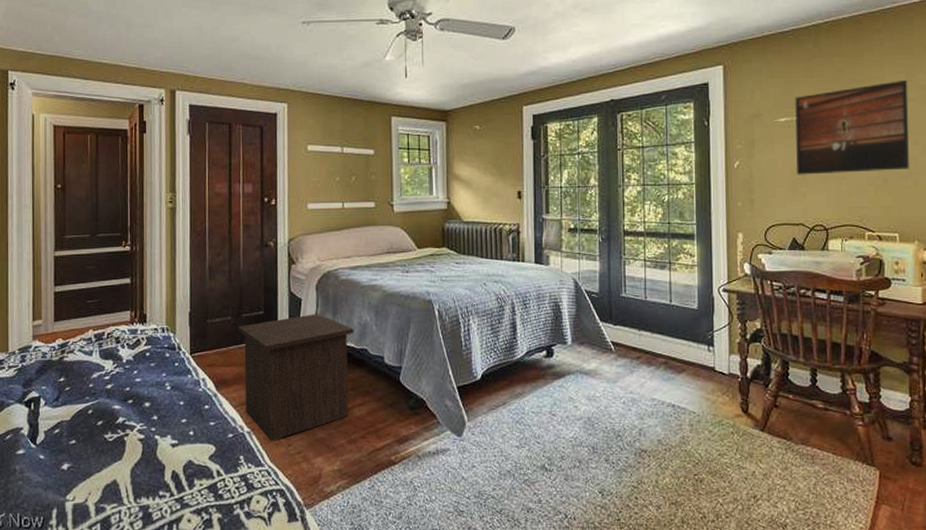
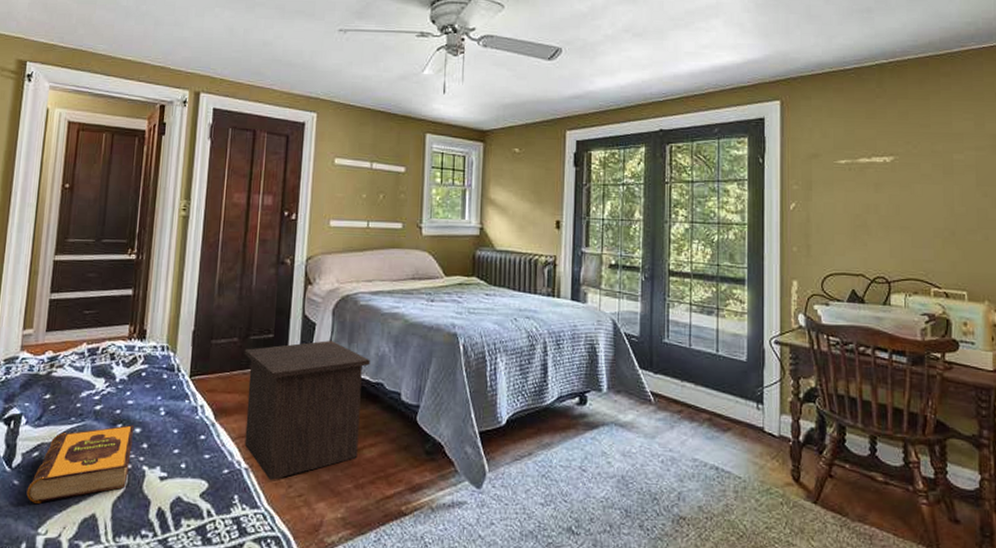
hardback book: none [52,400,144,474] -> present [26,425,135,503]
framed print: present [795,79,910,175] -> none [856,127,979,223]

